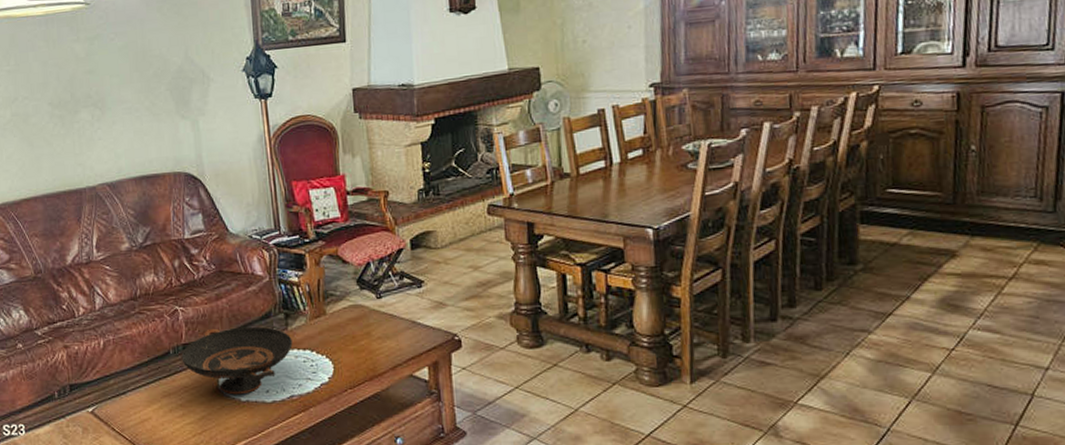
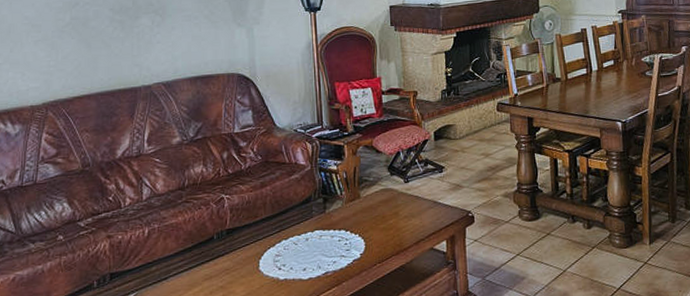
decorative bowl: present [181,326,293,395] -> none [225,210,329,274]

